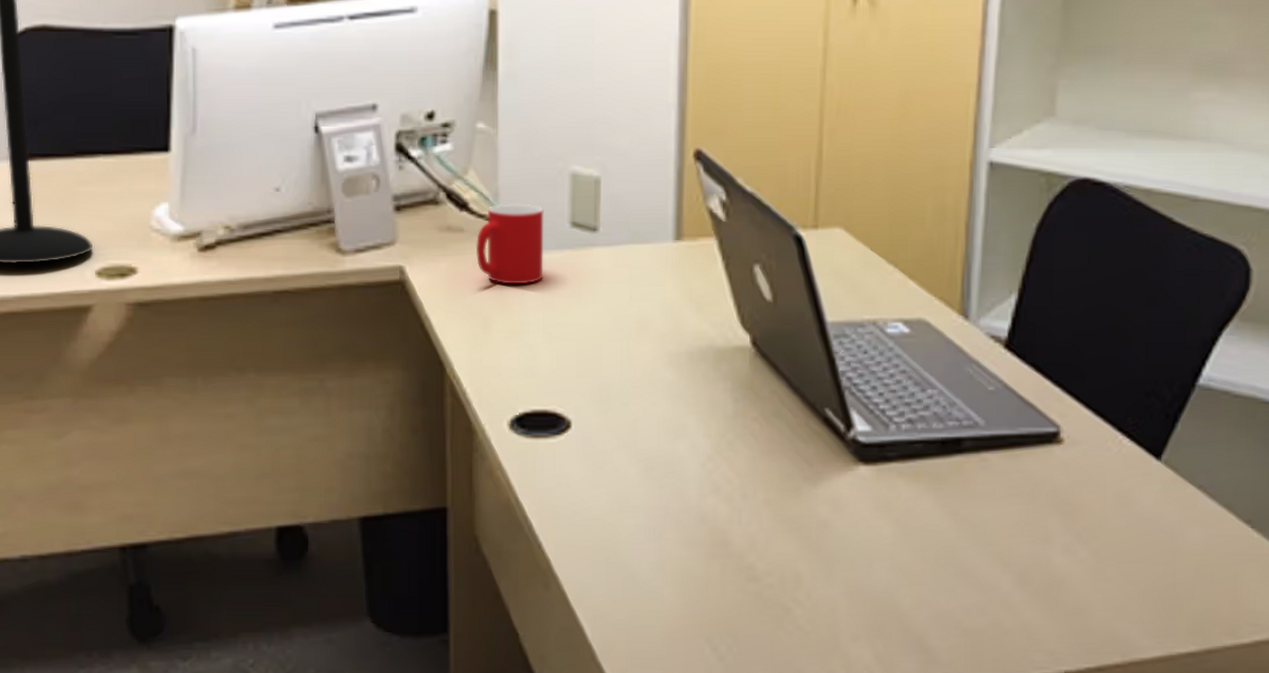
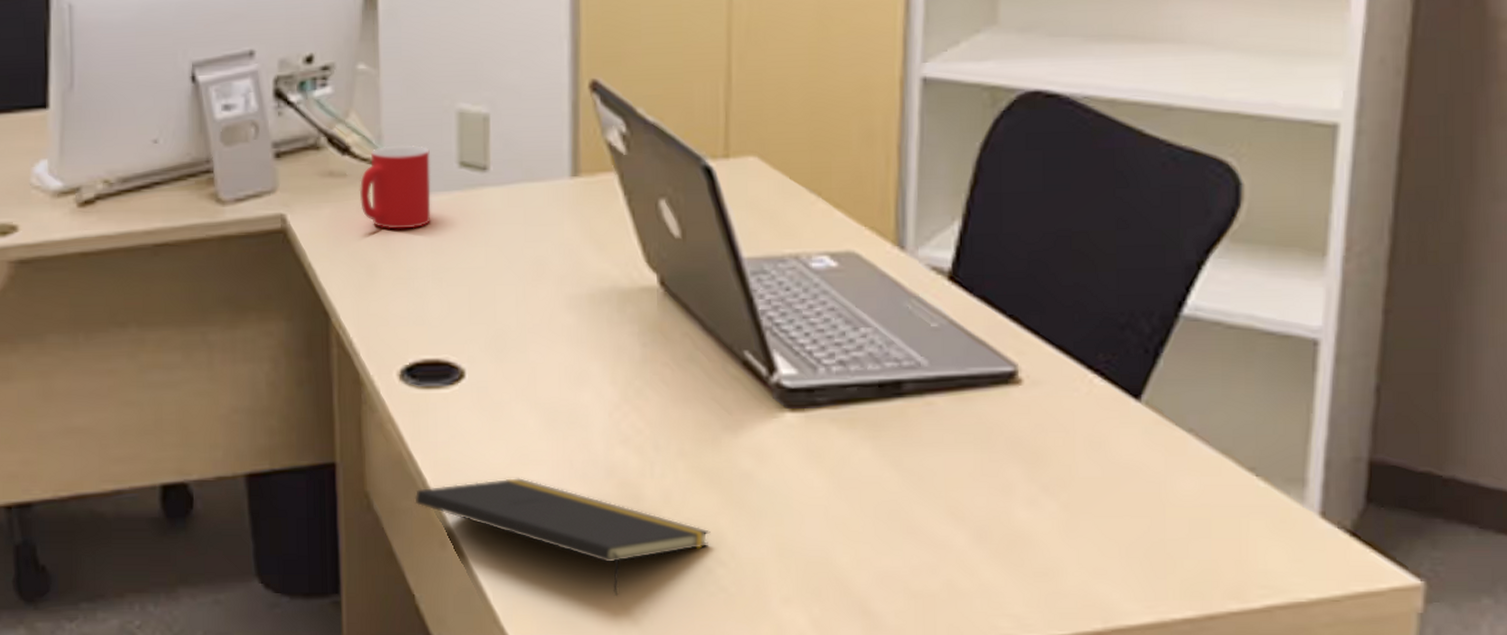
notepad: none [521,524,790,634] -> present [414,478,711,596]

